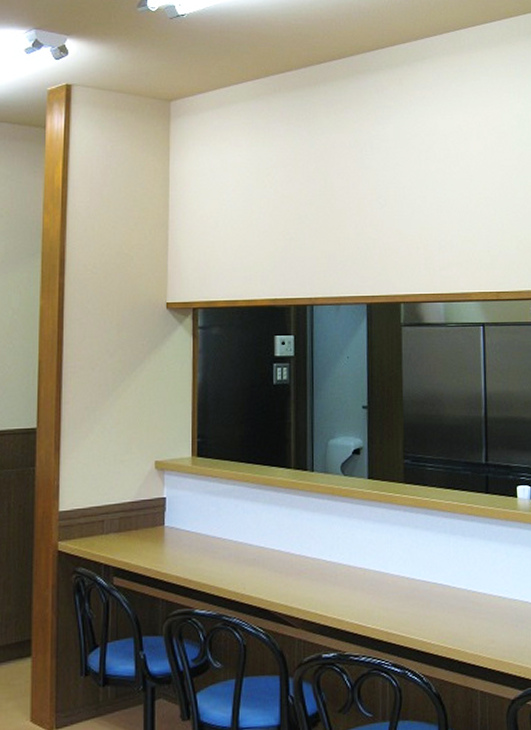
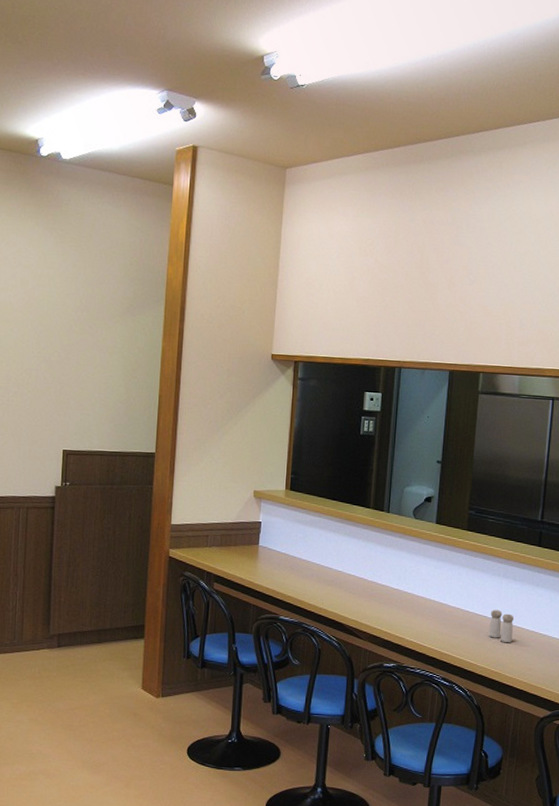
salt and pepper shaker: none [440,573,468,613] -> present [488,609,514,643]

